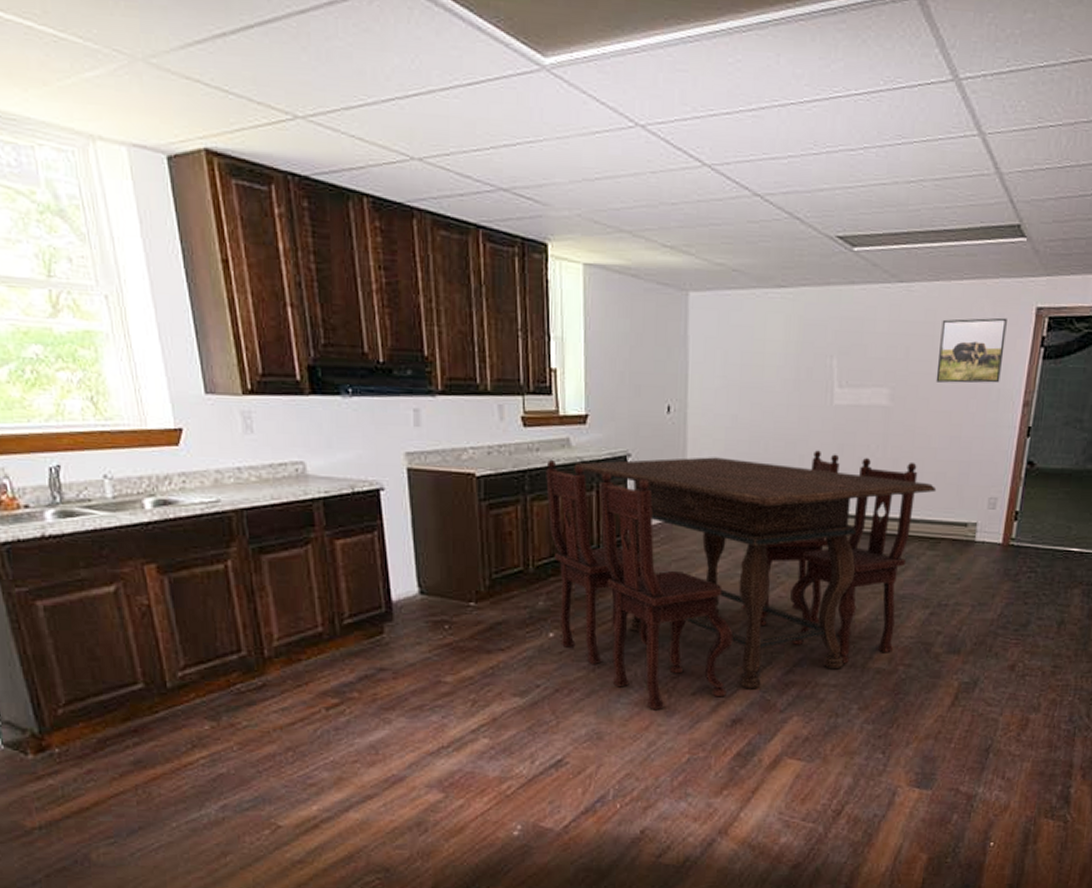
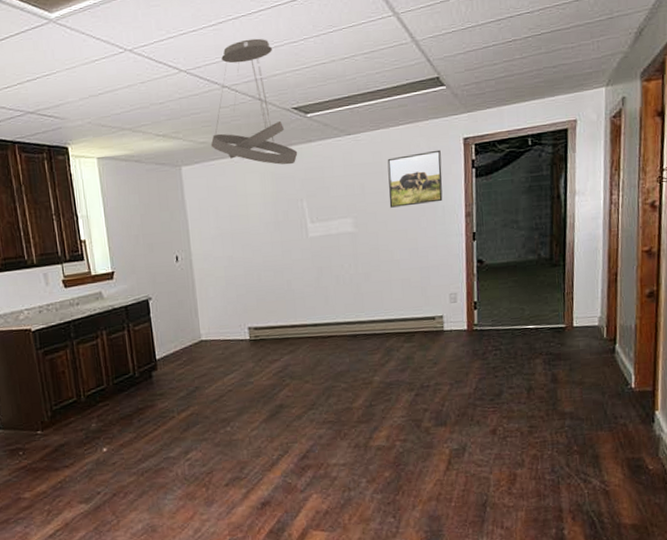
dining table: present [546,450,937,711] -> none [86,273,405,503]
ceiling light fixture: none [729,136,836,310] -> present [210,38,298,165]

